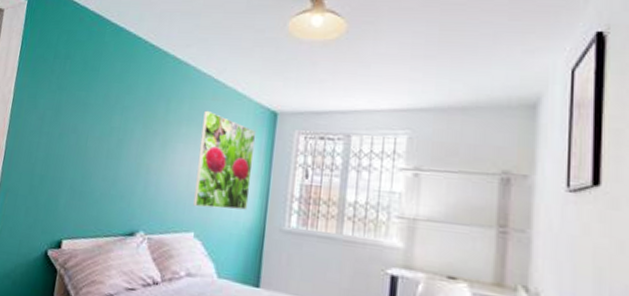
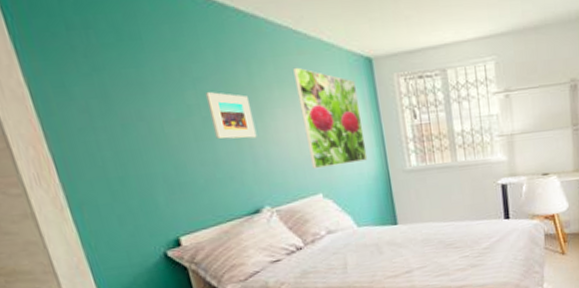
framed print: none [122,119,159,165] -> present [204,92,257,140]

